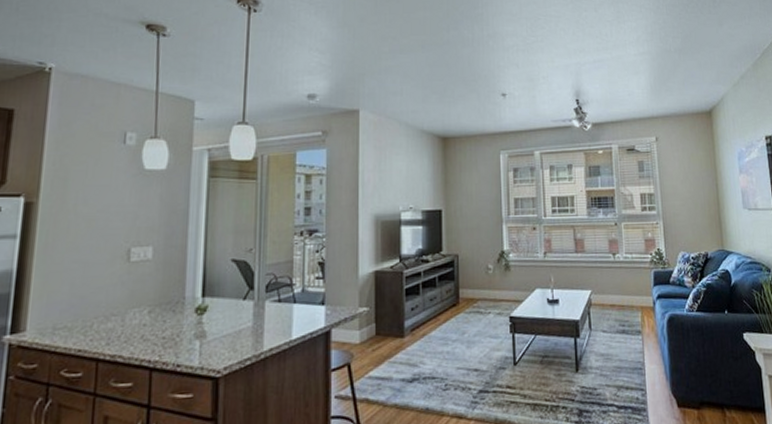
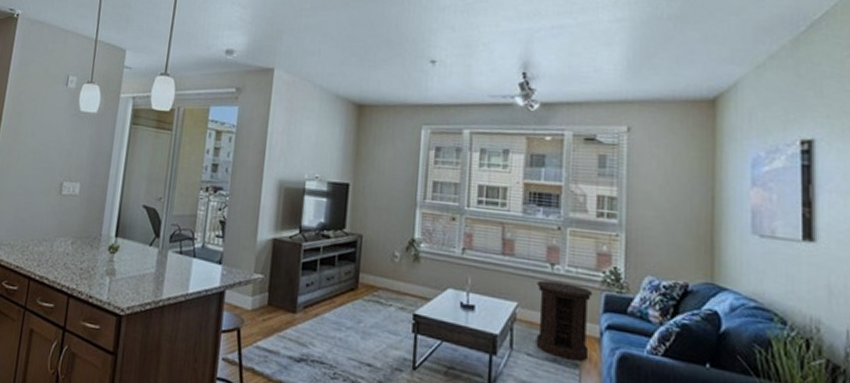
side table: none [604,267,648,329] -> present [536,280,593,362]

